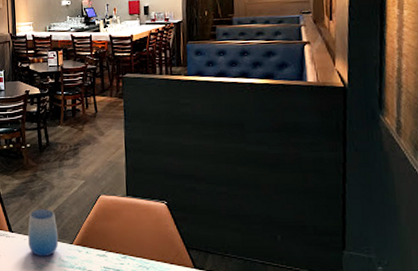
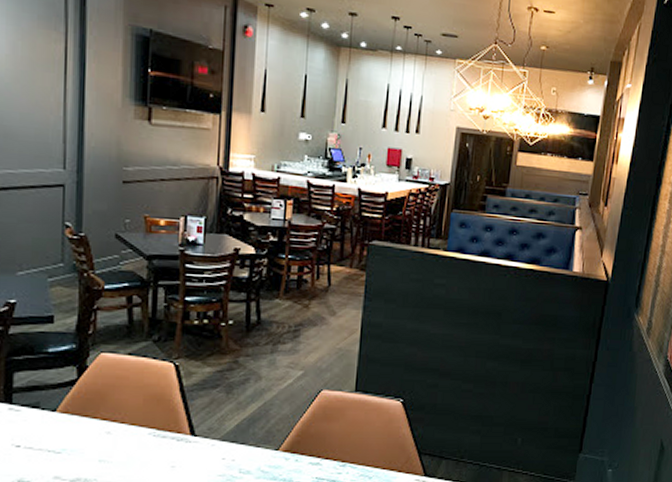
cup: present [28,209,59,257] -> none [217,406,261,467]

